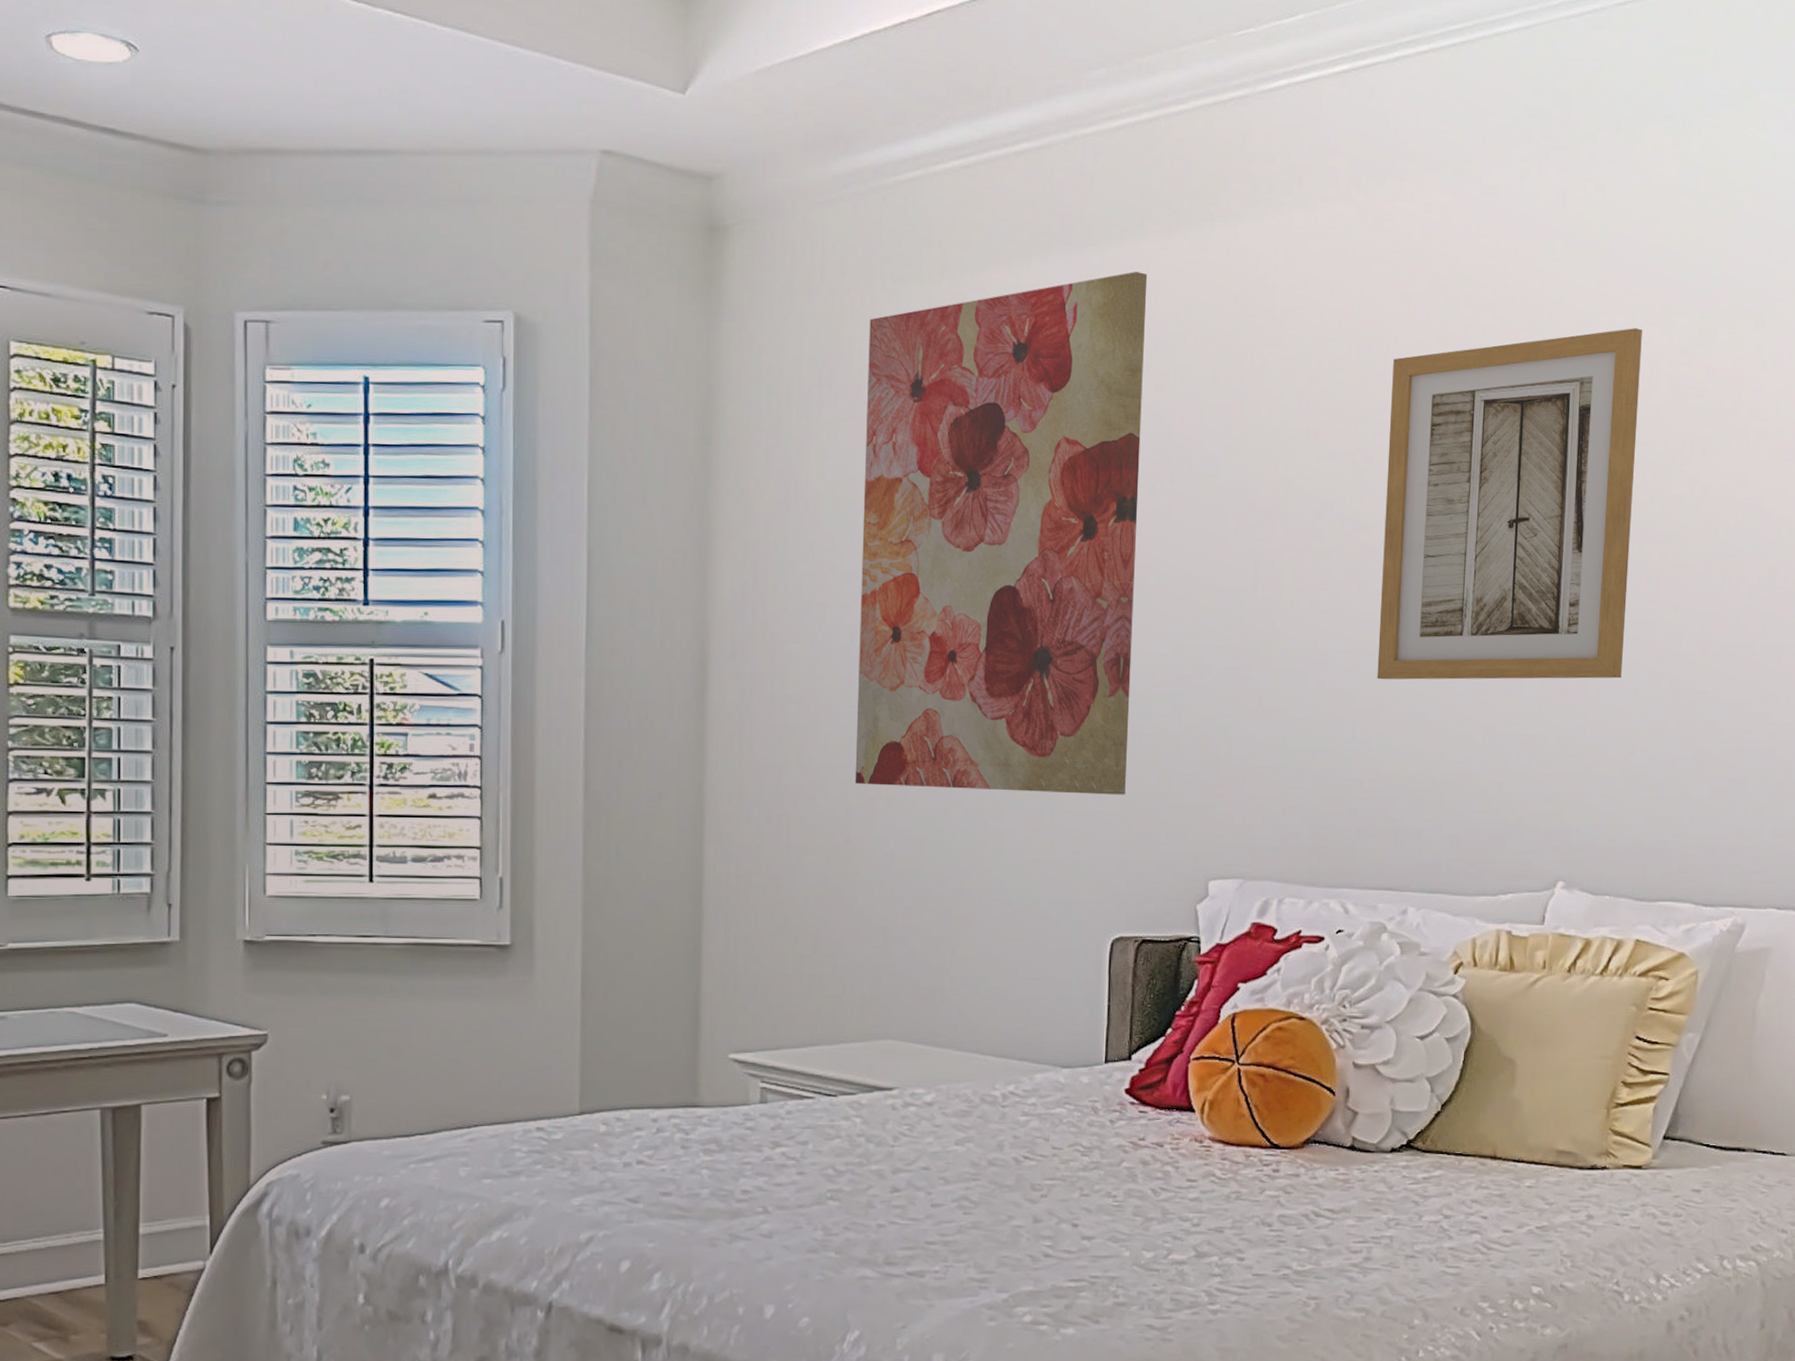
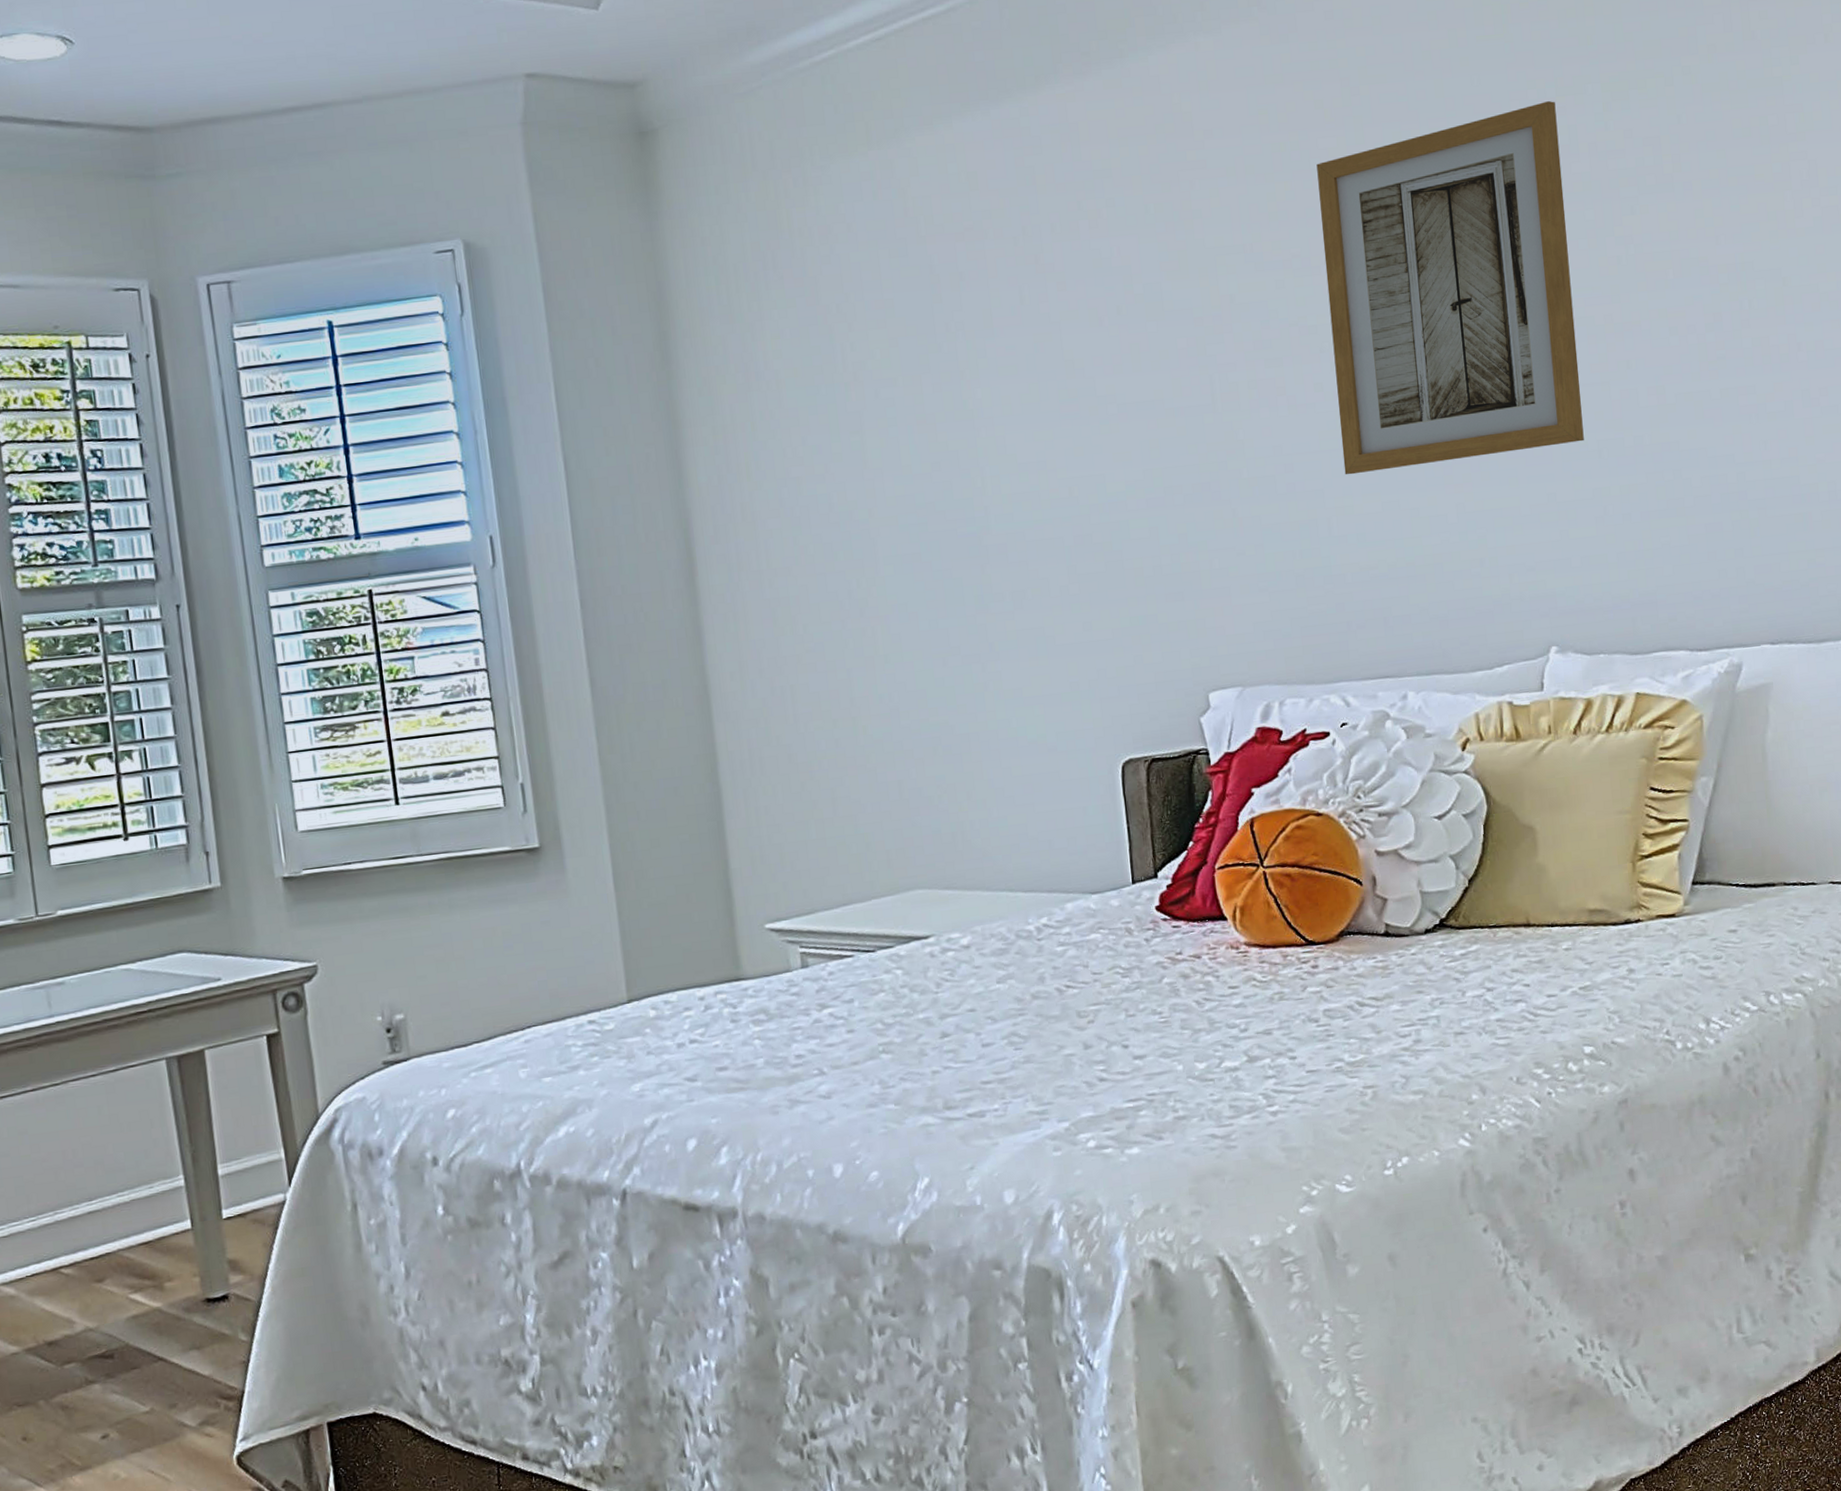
wall art: present [855,272,1148,795] -> none [804,116,1115,646]

